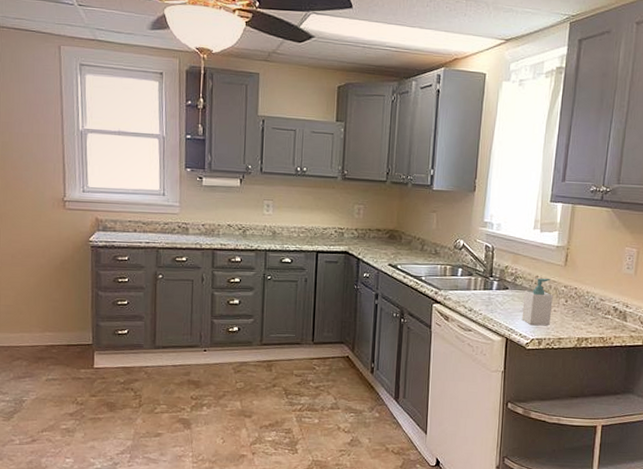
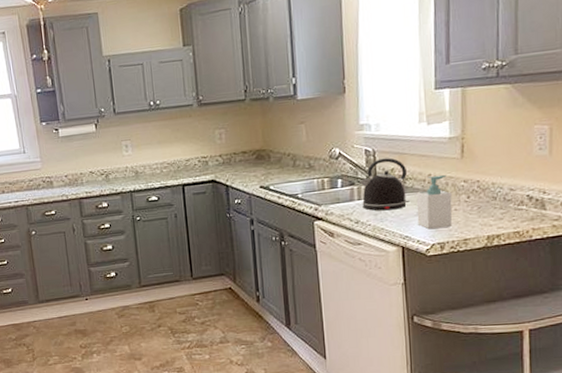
kettle: none [477,255,518,304] -> present [360,157,409,211]

